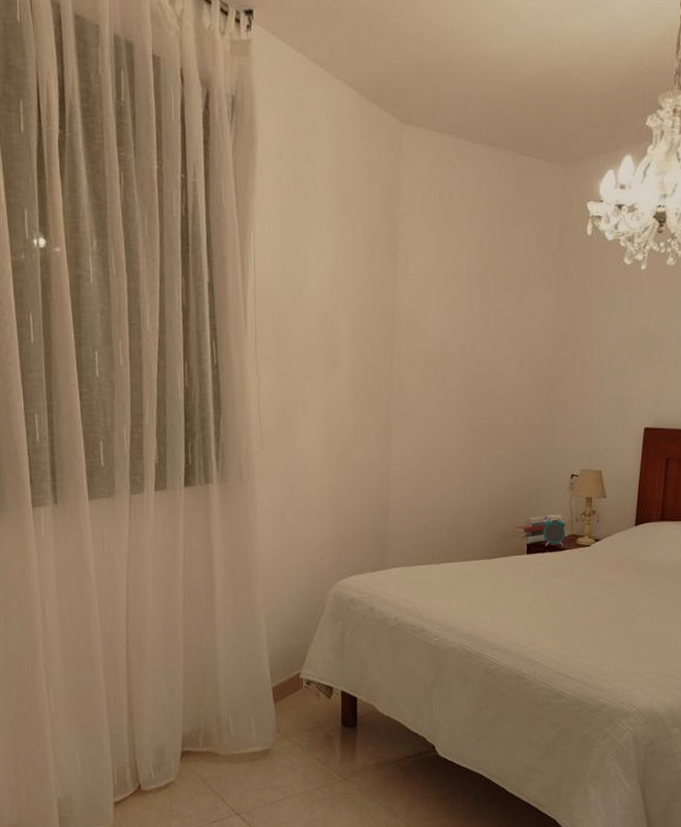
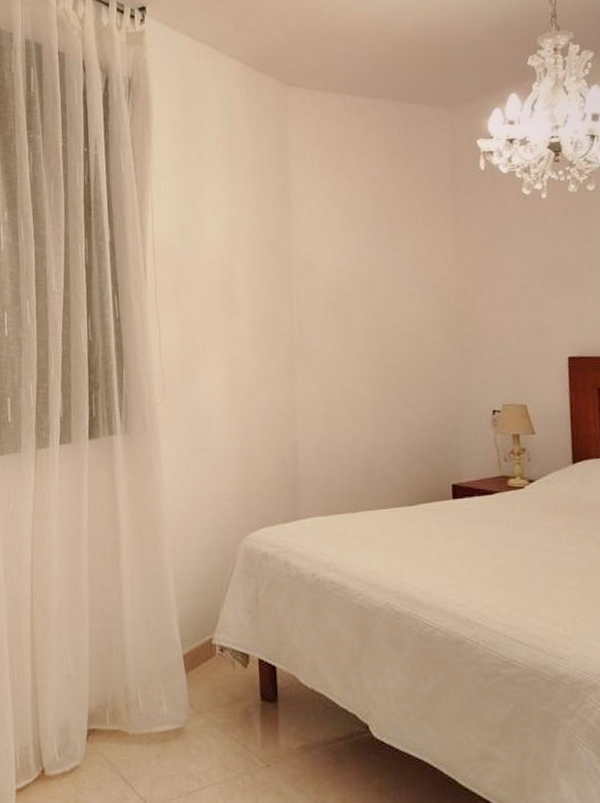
books: present [515,513,568,546] -> none [436,453,497,490]
alarm clock: present [543,515,565,547] -> none [467,455,494,490]

